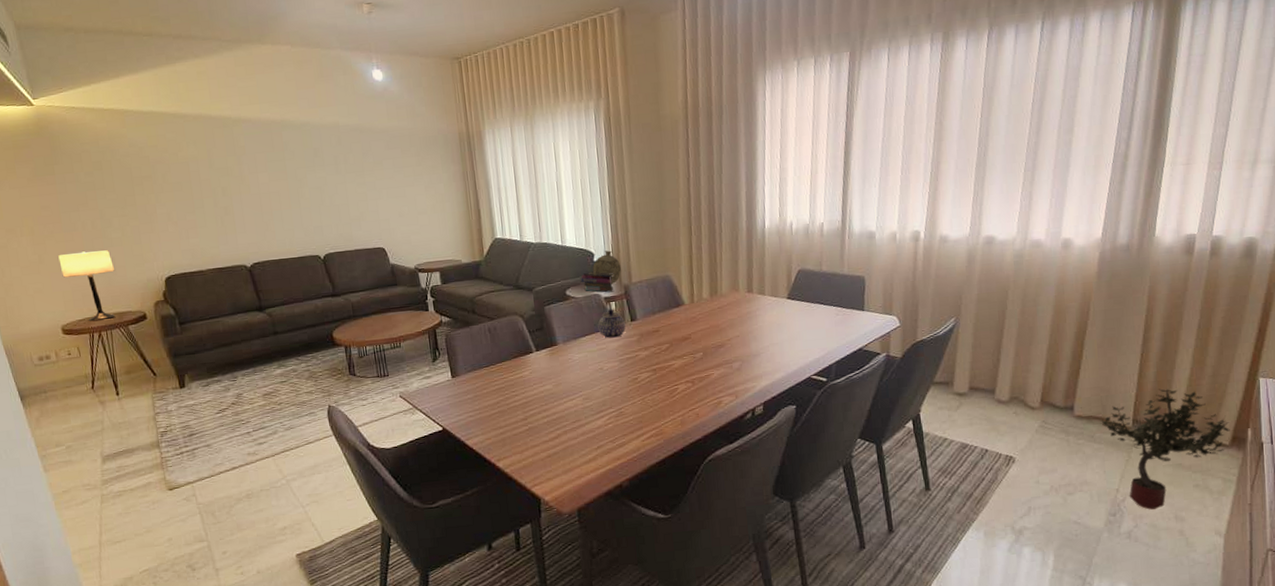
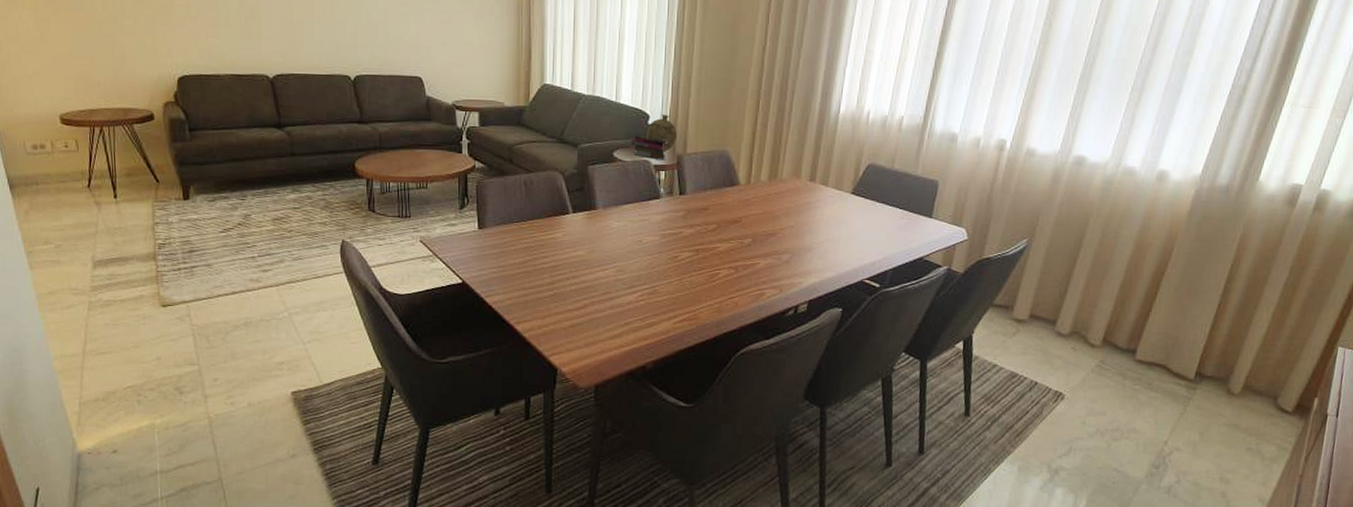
table lamp: present [58,250,116,322] -> none [62,35,124,115]
teapot: present [597,308,626,338] -> none [643,177,673,210]
potted tree: present [1100,388,1230,510] -> none [1161,344,1297,467]

